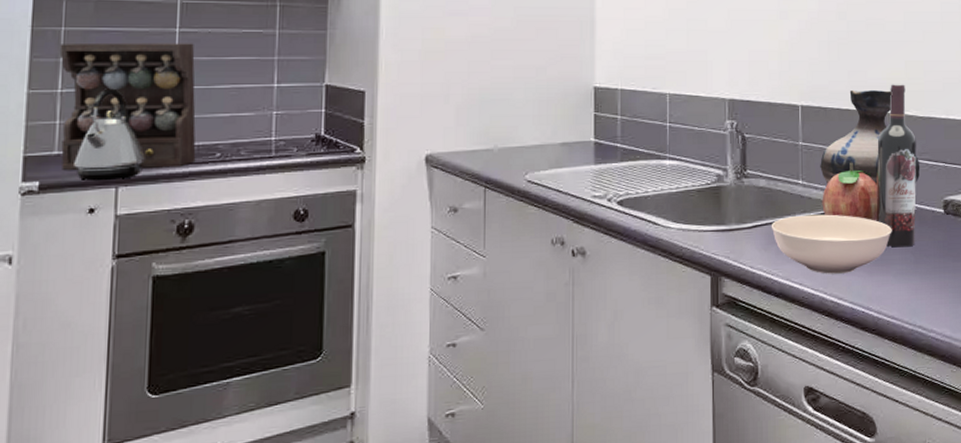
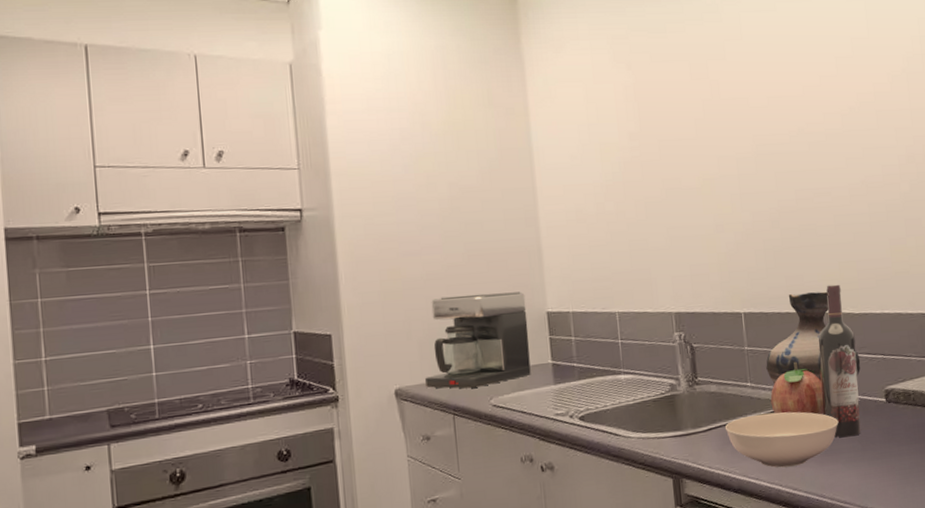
spice rack: present [59,42,196,170] -> none [38,303,180,433]
kettle: present [74,88,145,182] -> none [66,352,132,441]
coffee maker: none [457,62,573,162] -> present [424,291,531,389]

